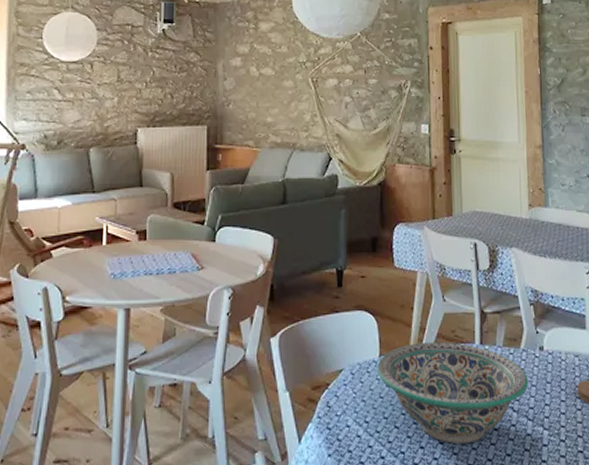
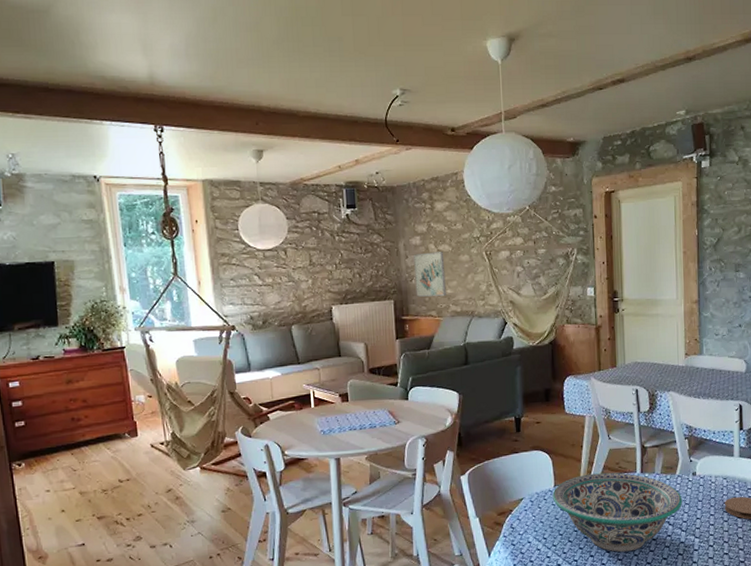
wall art: none [232,75,266,124] -> present [414,252,446,297]

